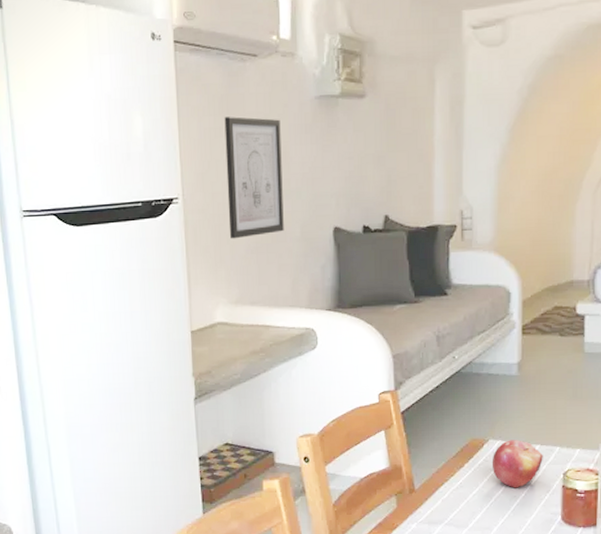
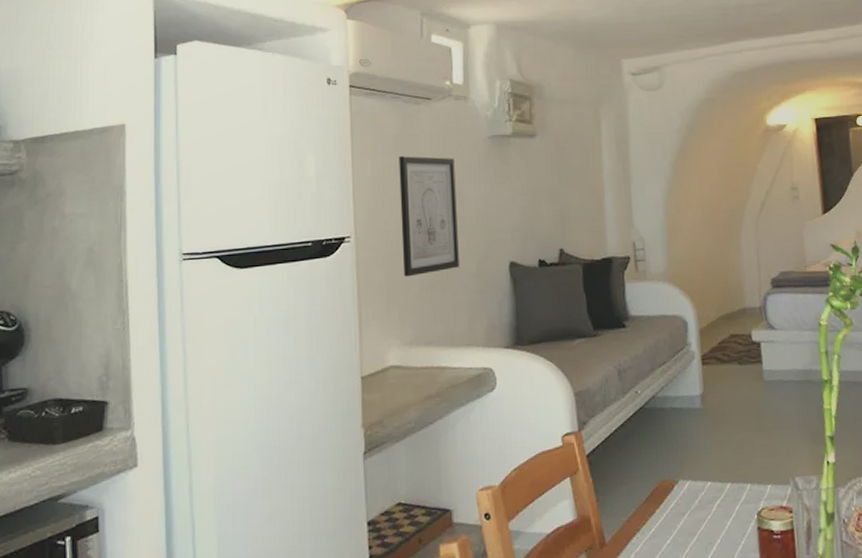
fruit: present [491,440,543,488] -> none [683,478,736,534]

